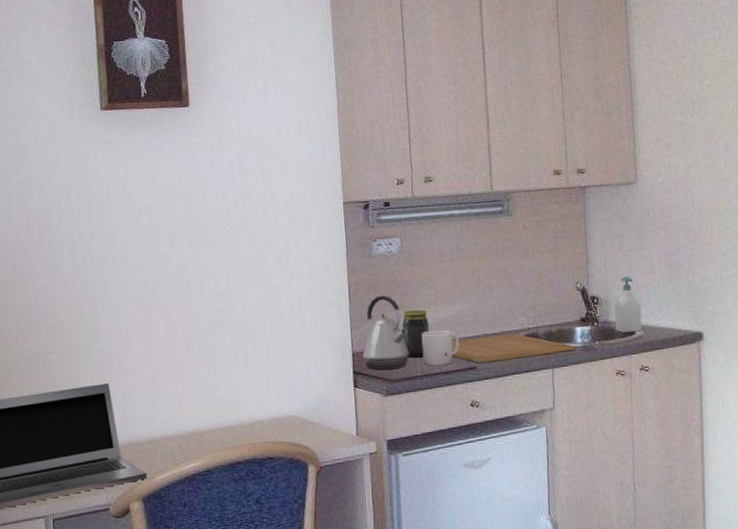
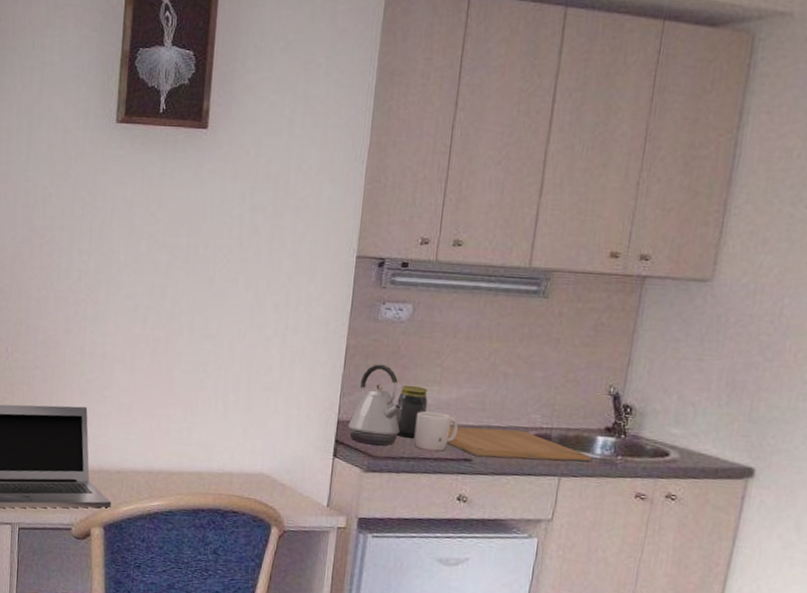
soap bottle: present [614,276,642,333] -> none [645,388,684,454]

